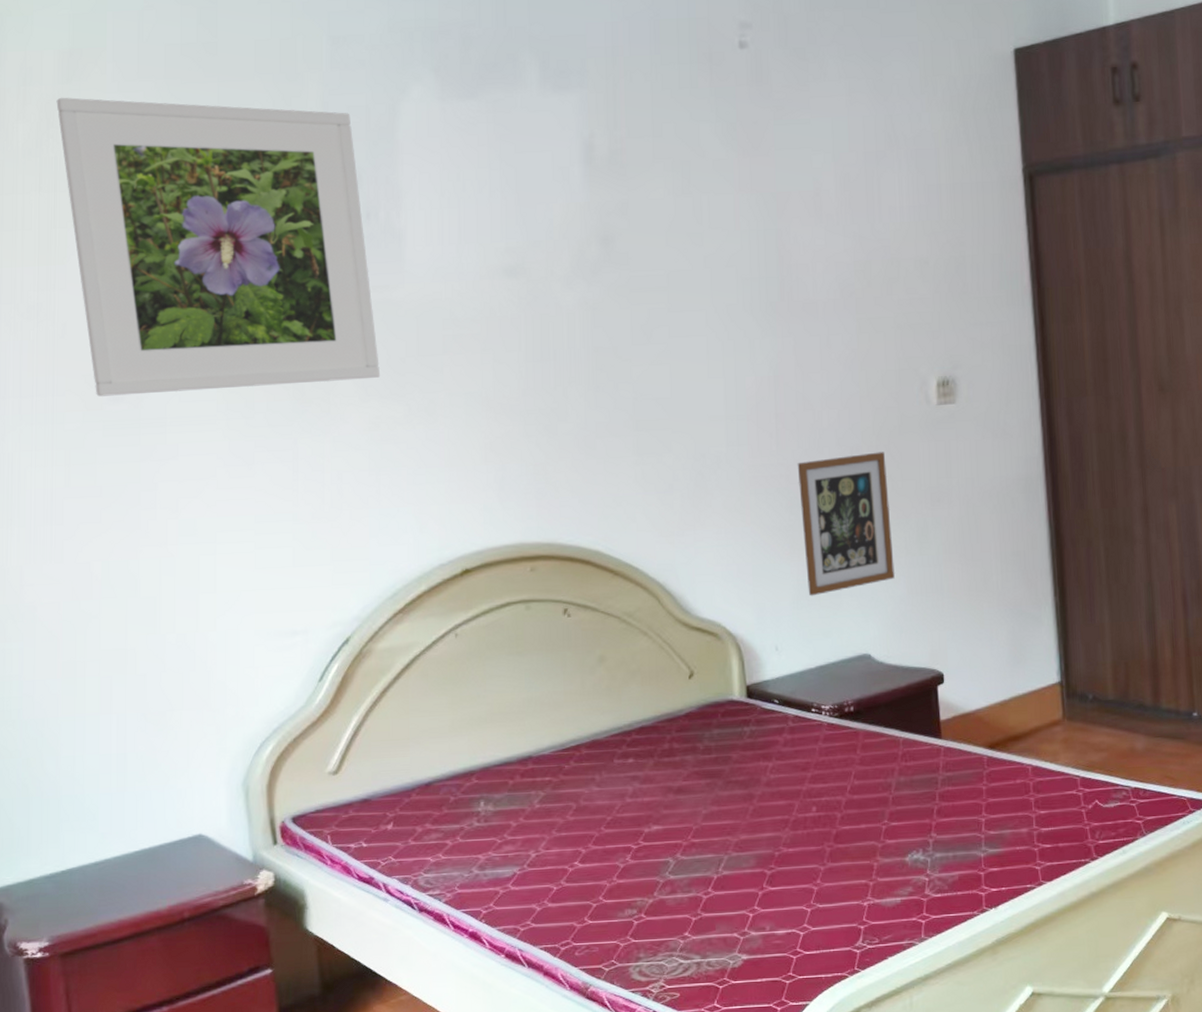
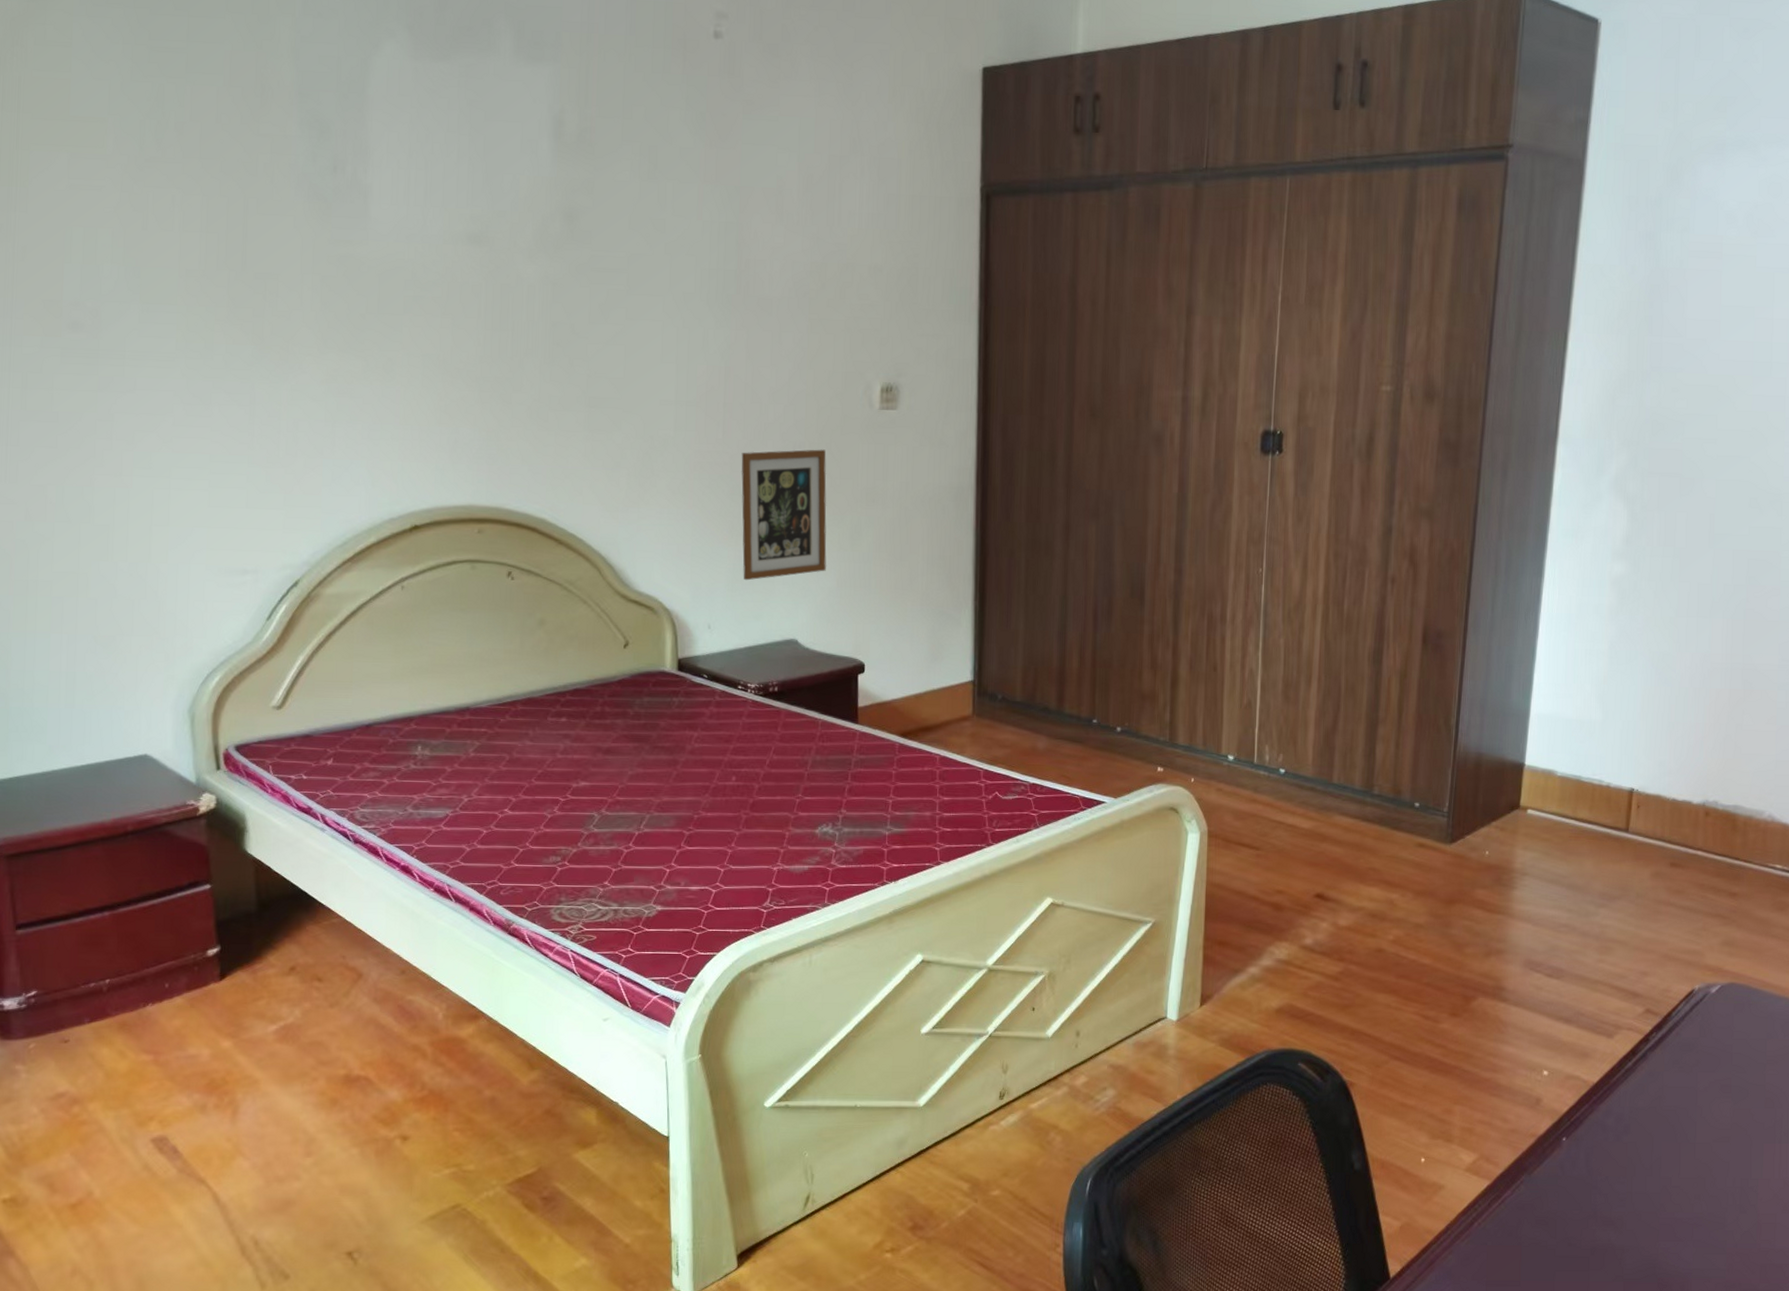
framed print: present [56,97,381,397] -> none [21,15,341,332]

